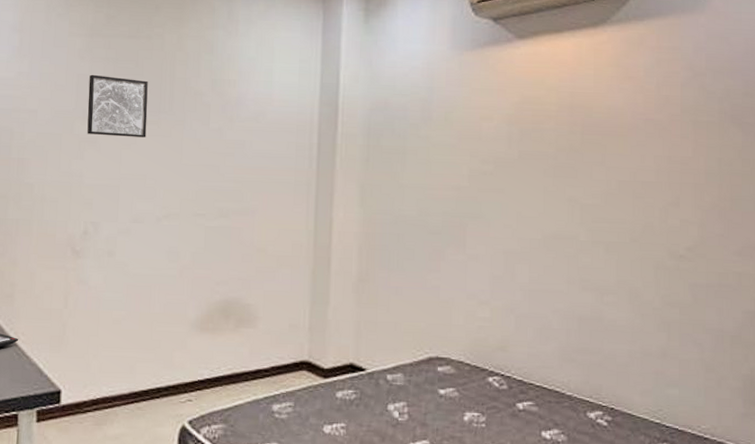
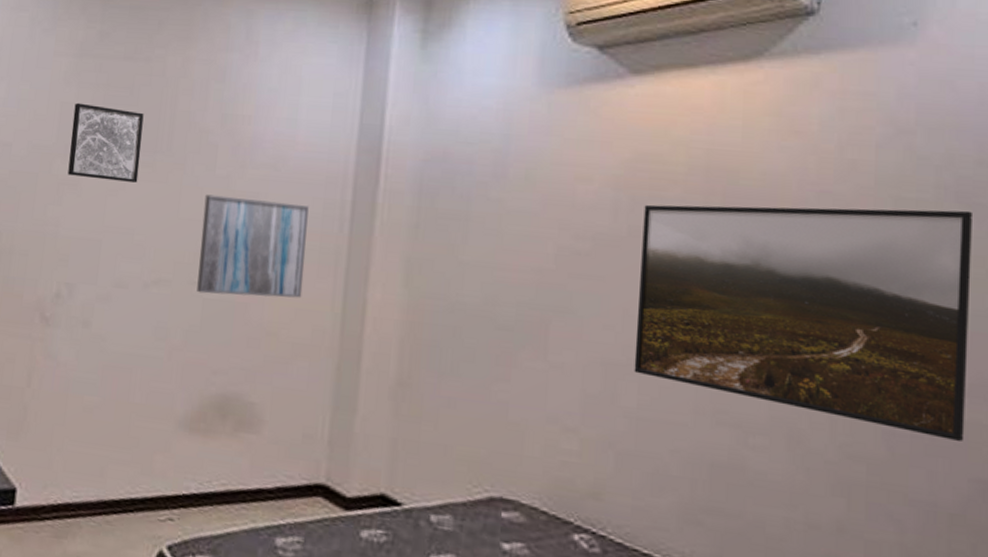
wall art: none [200,144,285,223] -> present [197,194,309,298]
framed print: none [526,128,742,287] -> present [634,204,972,442]

